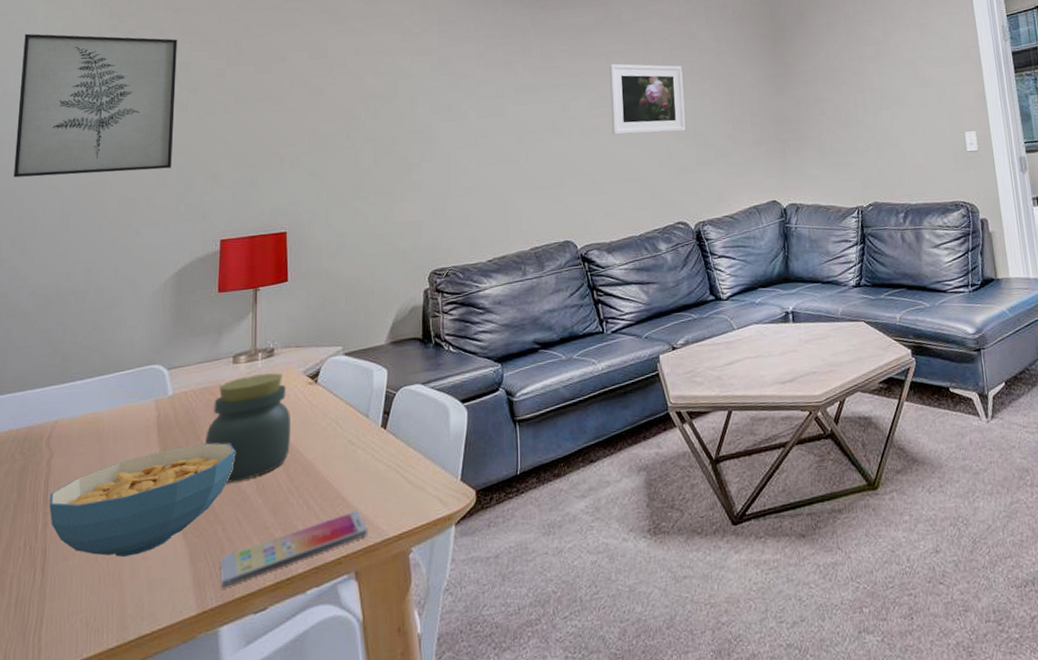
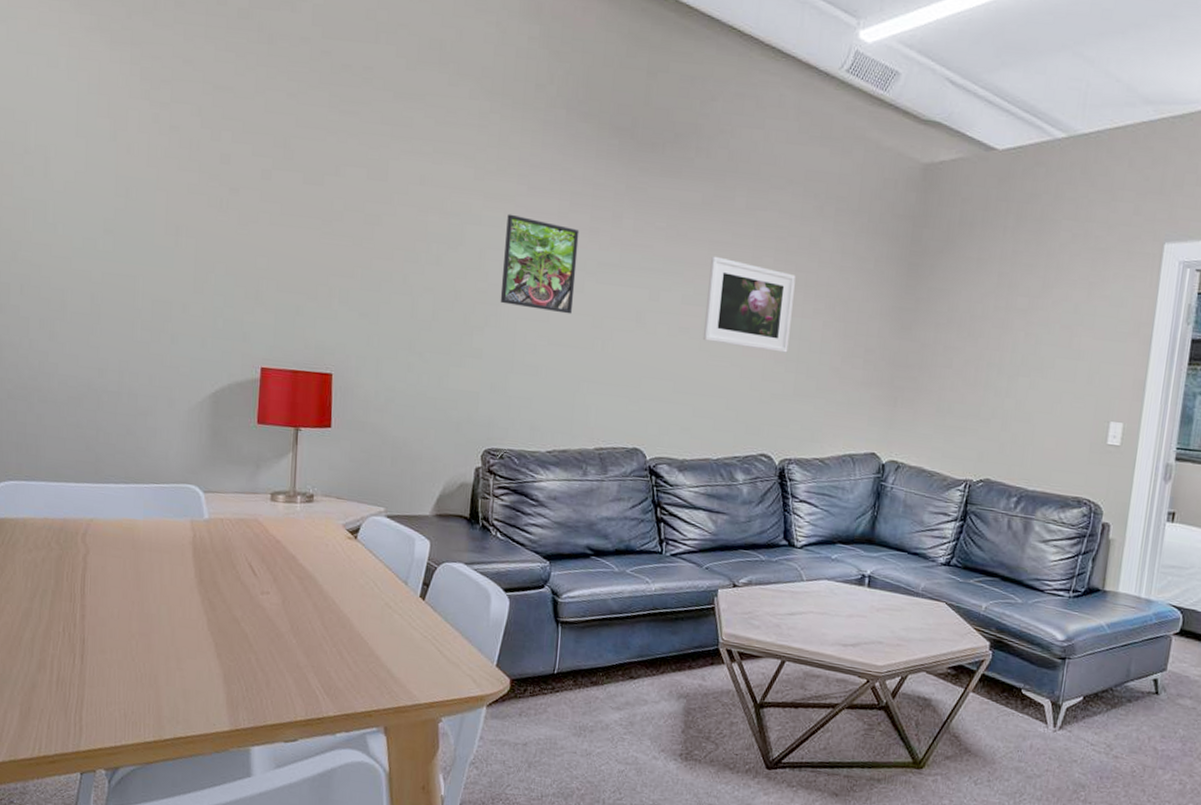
wall art: present [13,33,177,178] -> none [39,81,218,276]
cereal bowl: present [49,443,235,557] -> none [86,571,271,664]
jar: present [205,373,291,483] -> none [241,516,328,618]
smartphone: present [220,510,367,589] -> none [253,670,399,713]
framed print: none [432,63,497,140] -> present [500,213,580,314]

